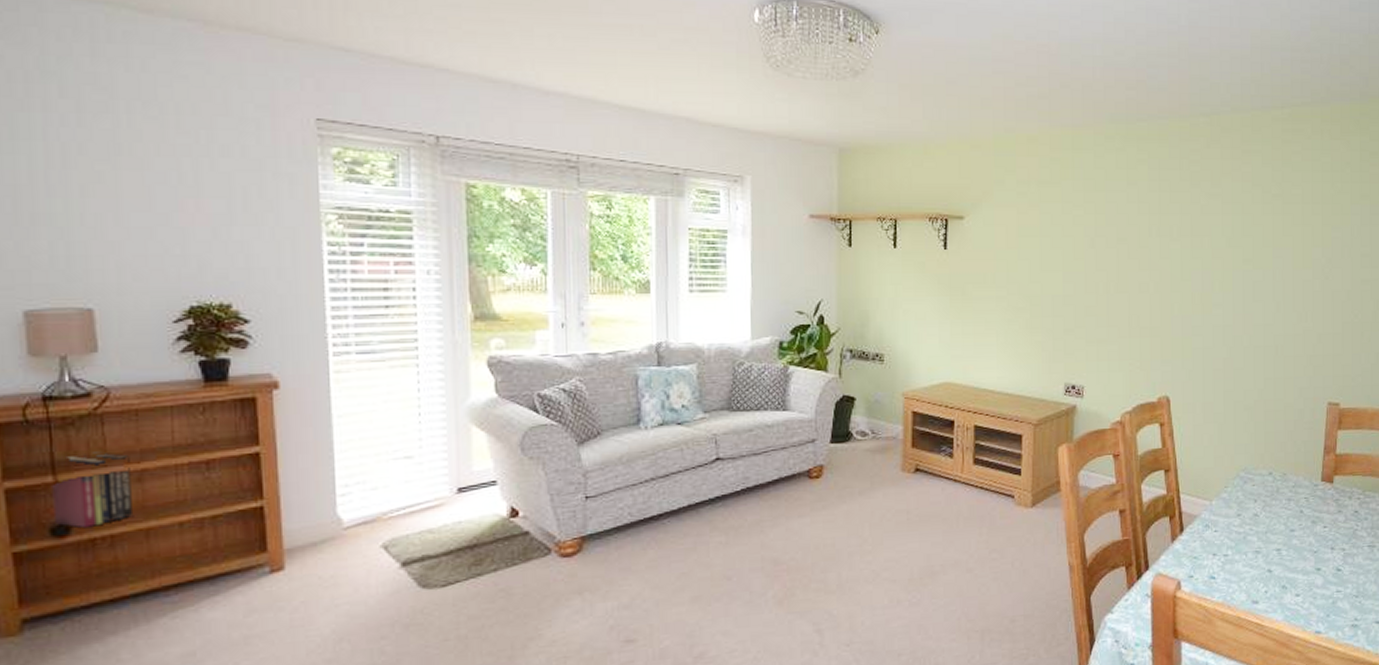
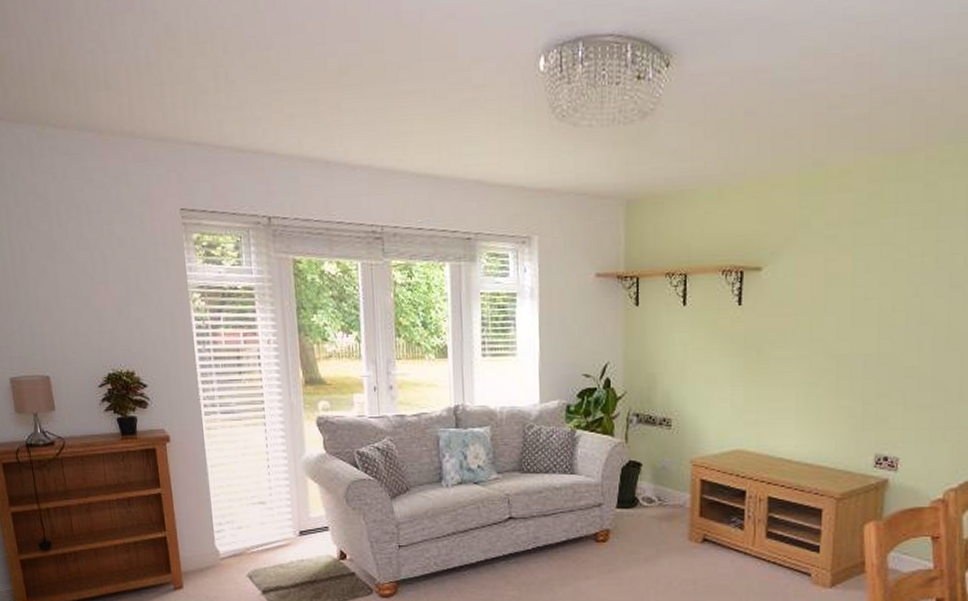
books: present [52,452,134,529] -> none [37,488,87,546]

